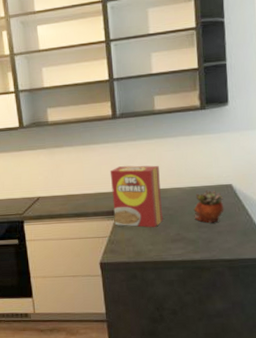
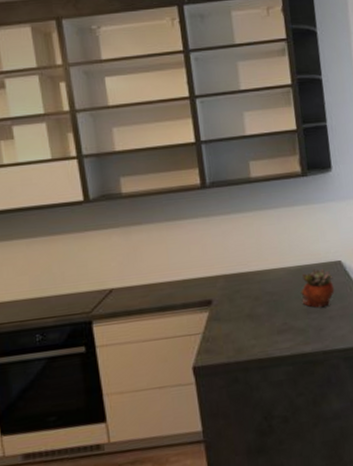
cereal box: present [109,165,164,228] -> none [200,242,267,319]

